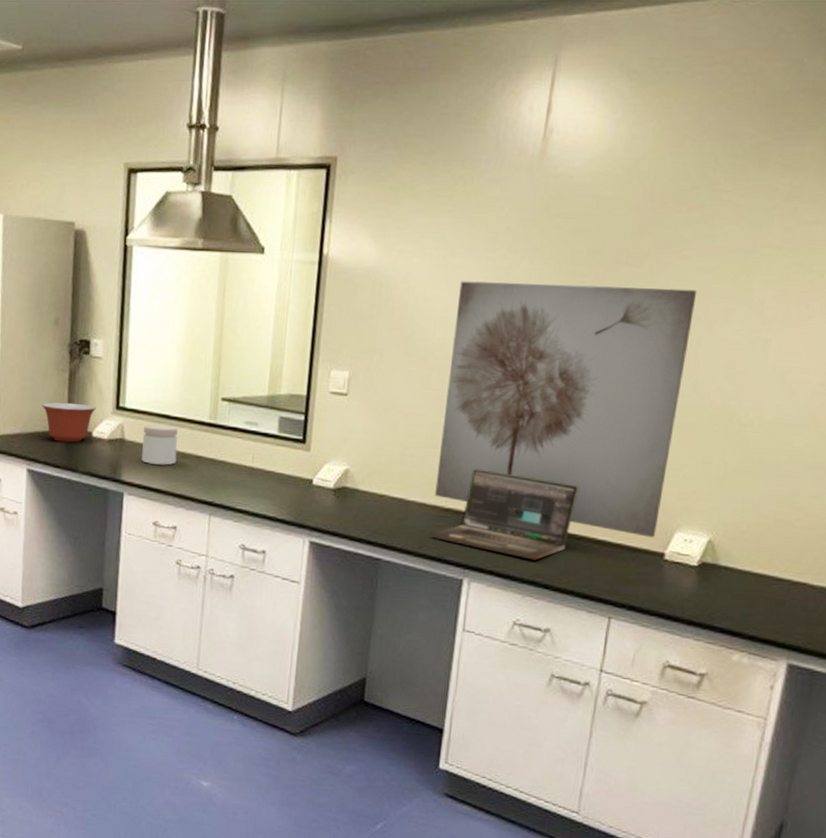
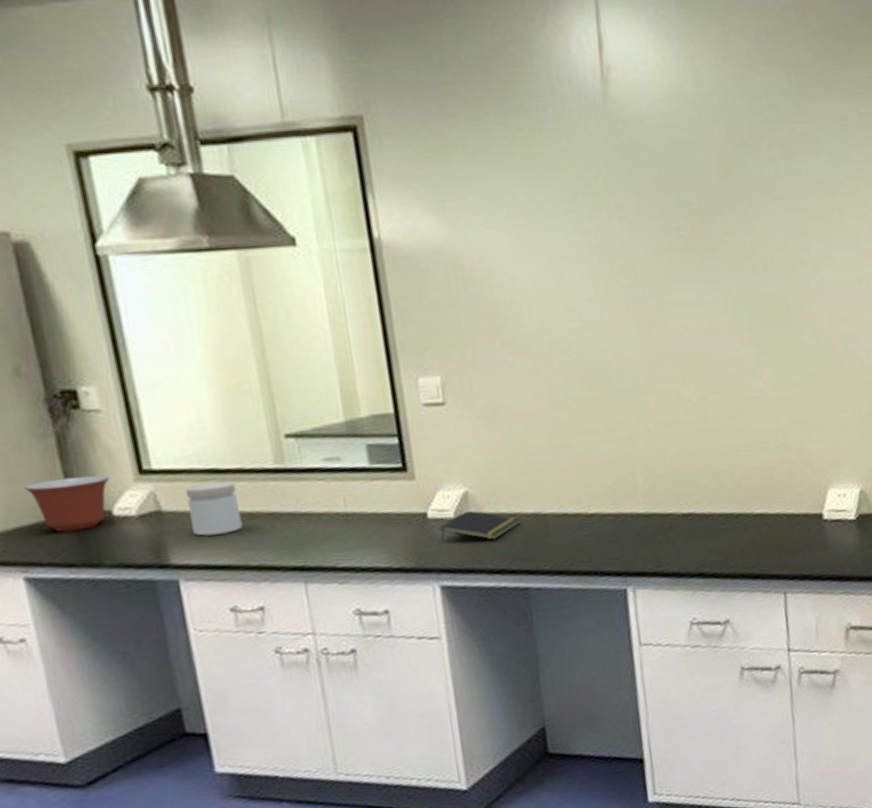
notepad: none [319,485,385,513] -> present [439,511,520,542]
laptop: present [429,468,579,561] -> none [579,459,726,551]
wall art: present [435,281,697,538] -> none [546,231,810,503]

